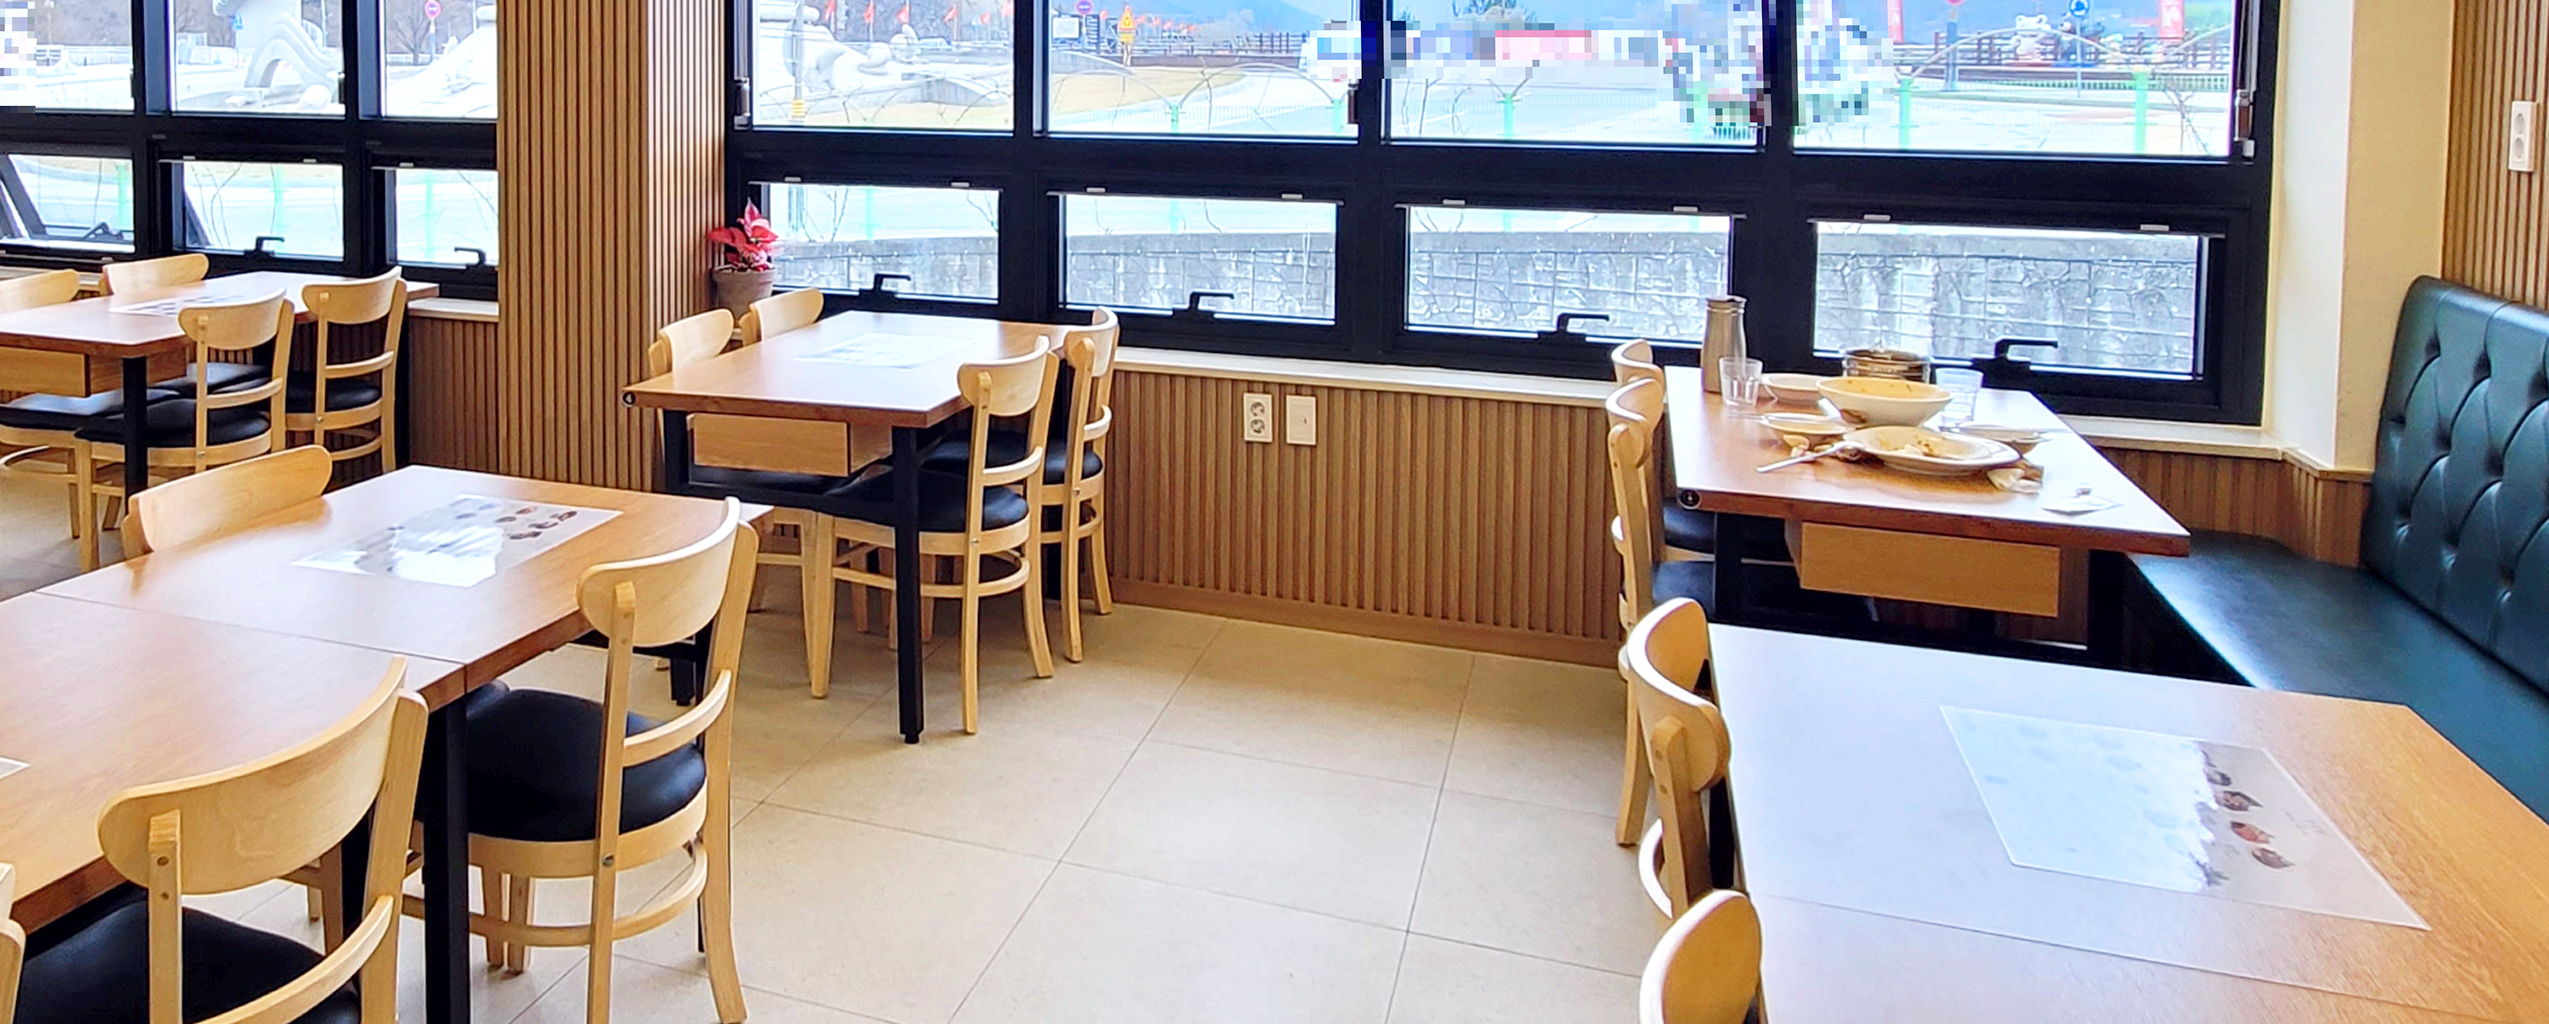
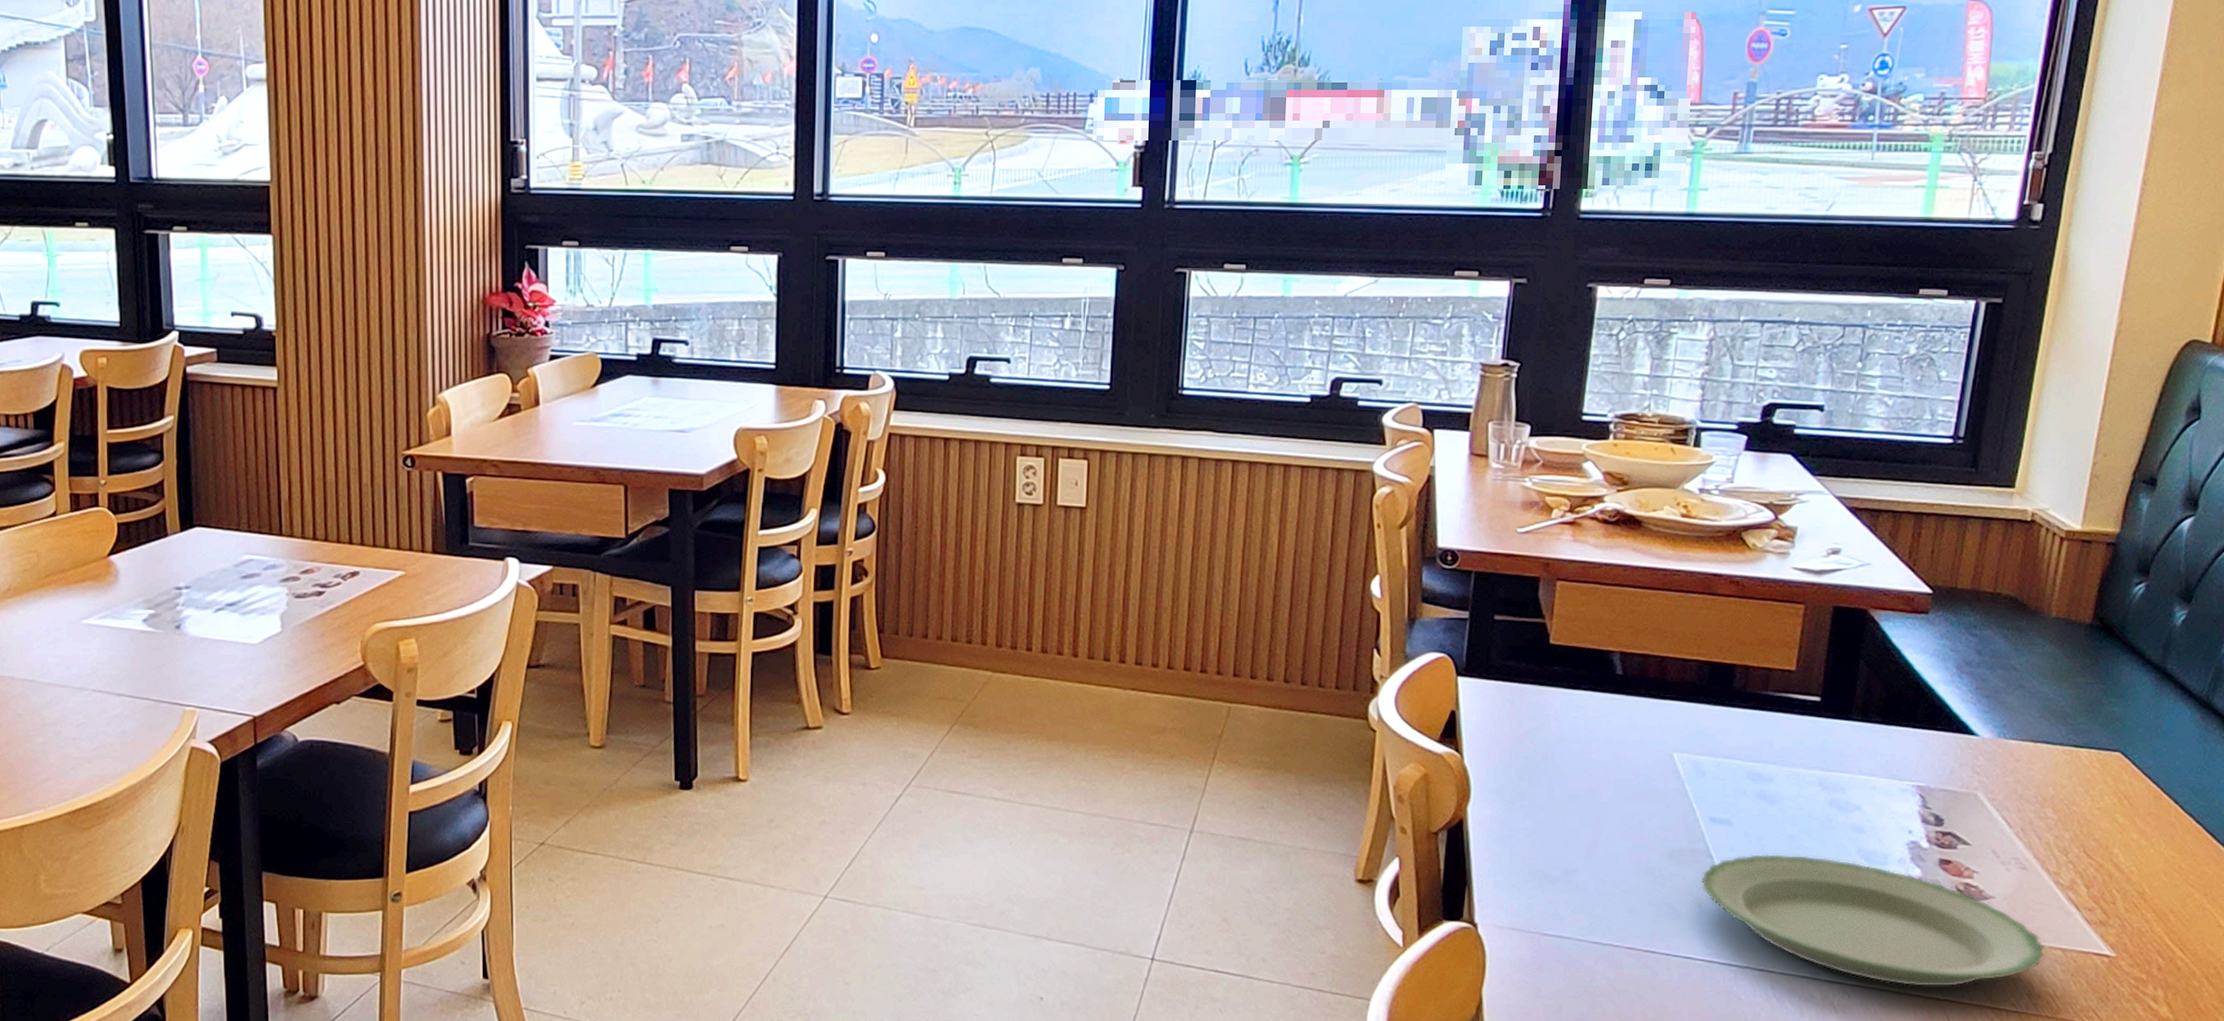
plate: none [1981,815,2357,965] -> present [1700,853,2046,988]

